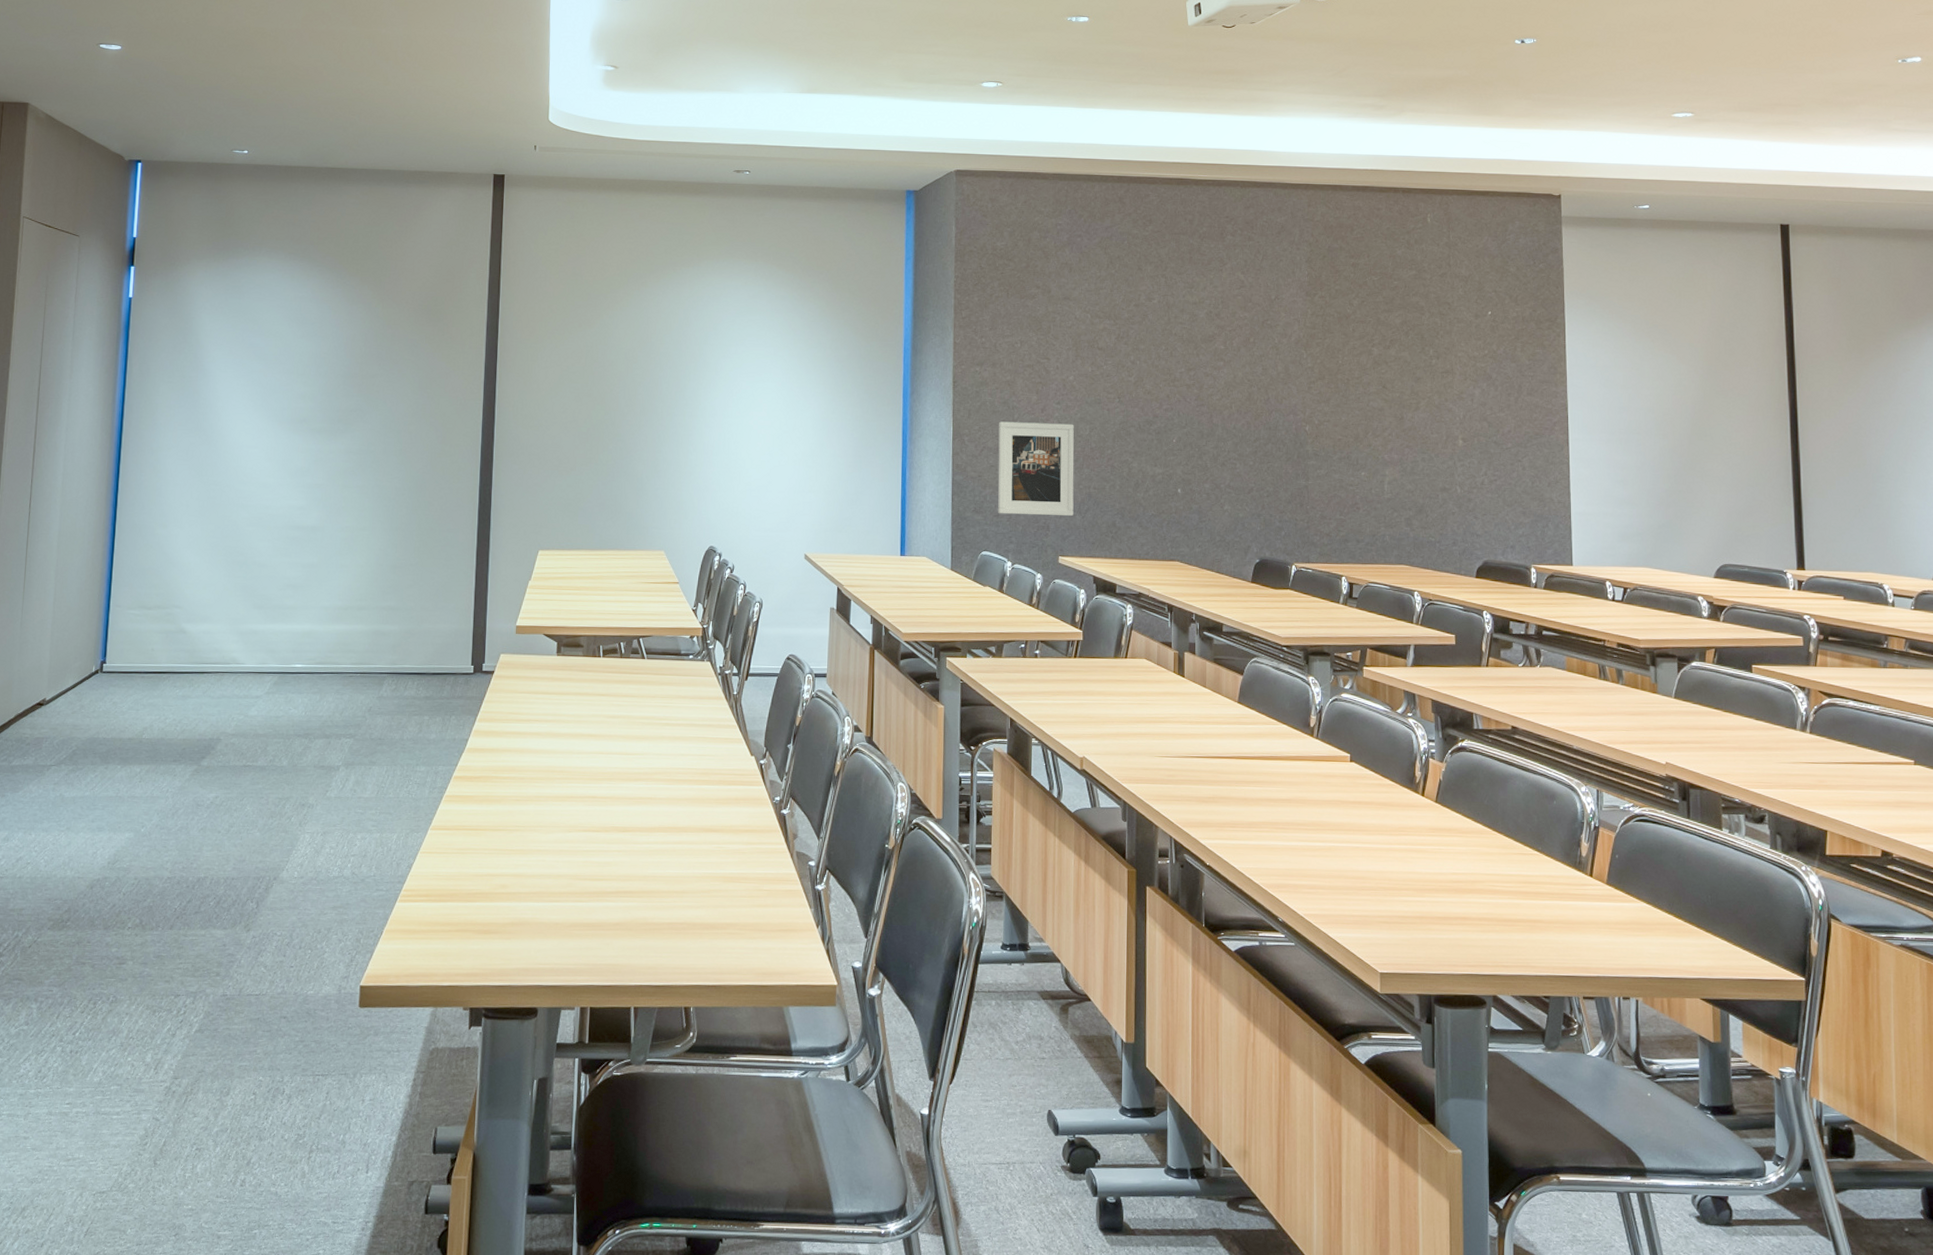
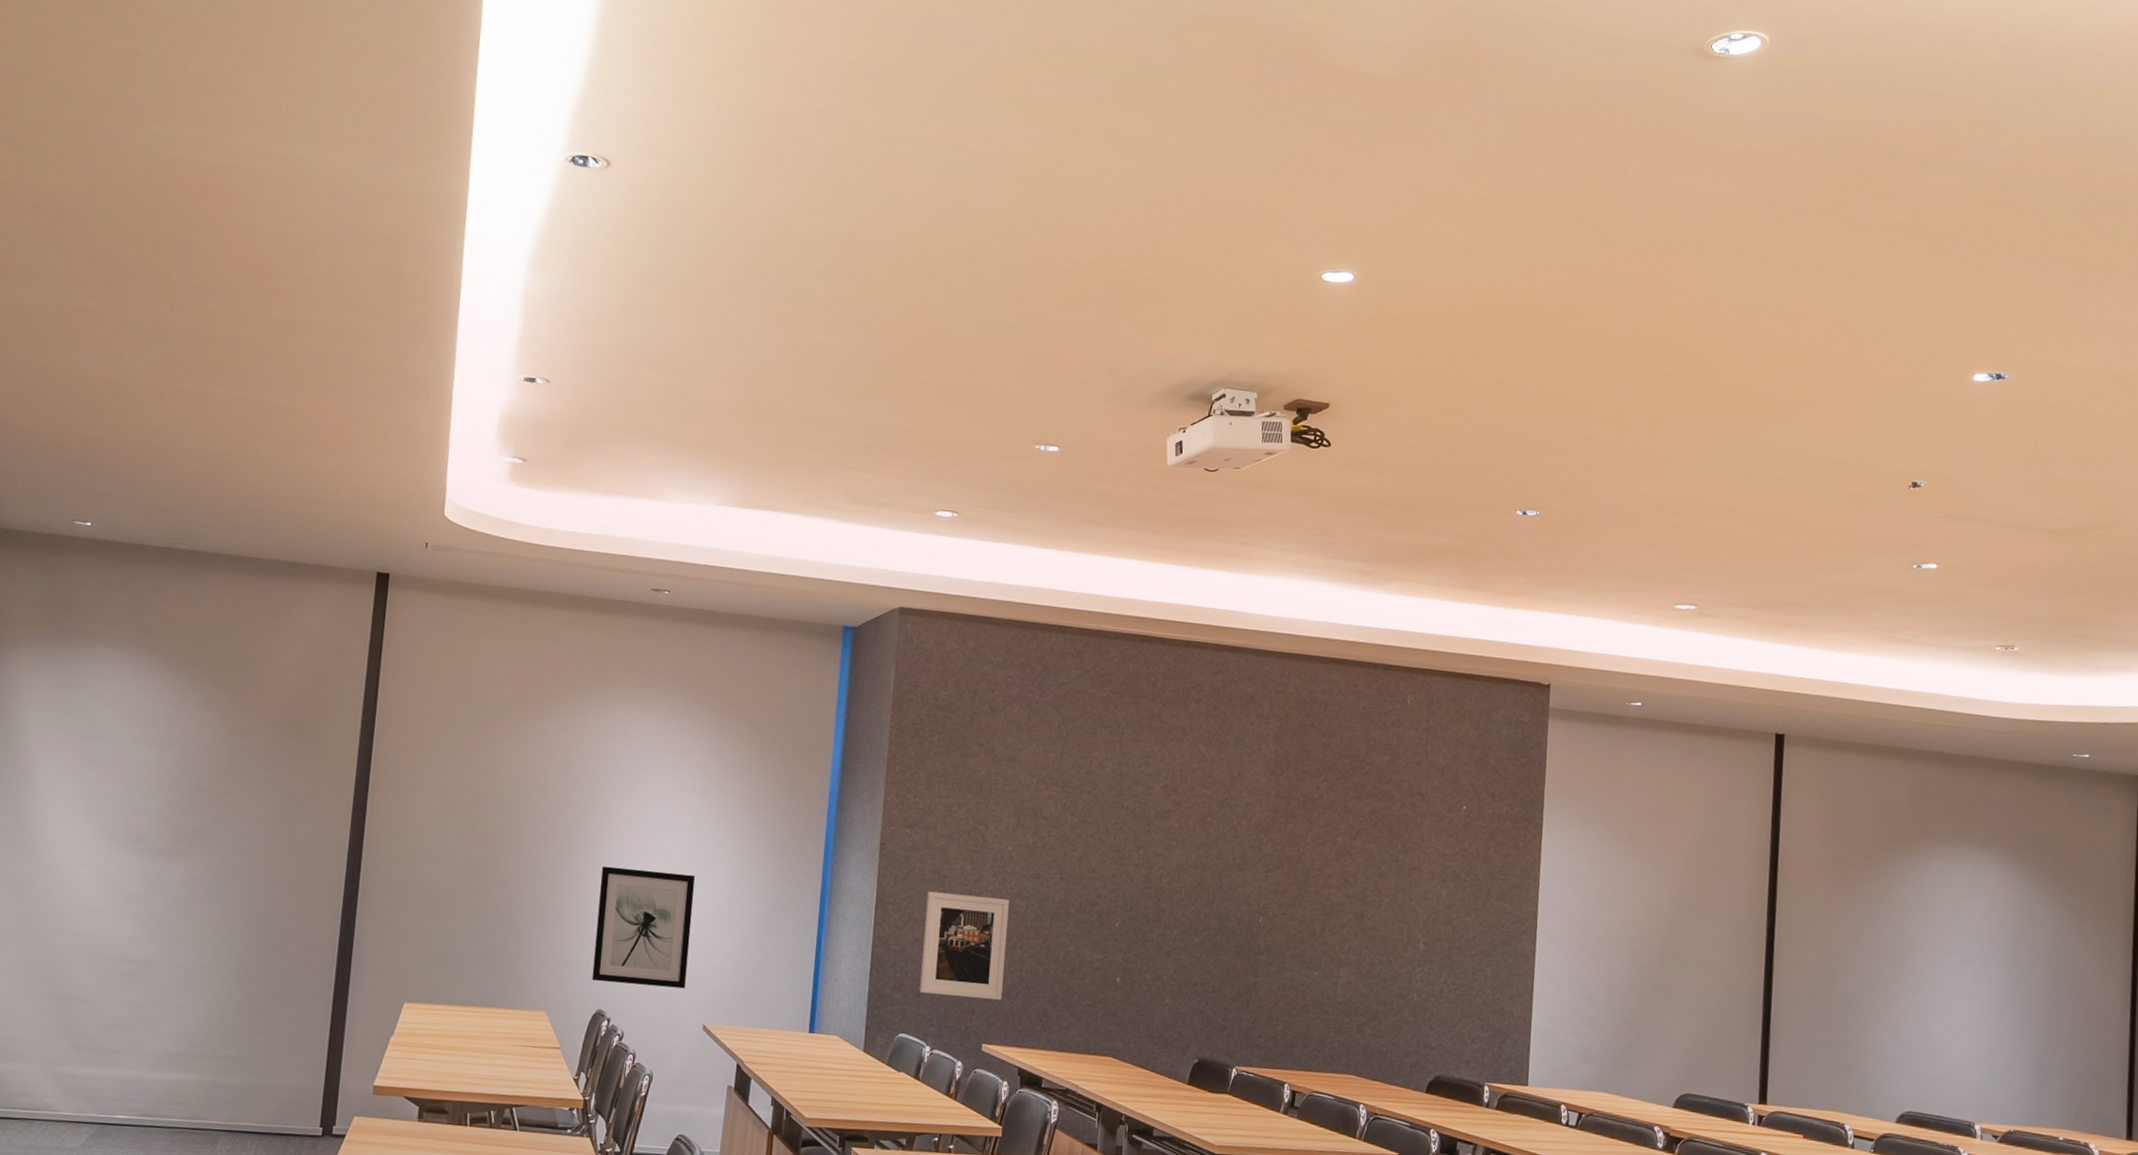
wall art: none [703,418,789,523] -> present [591,866,695,989]

